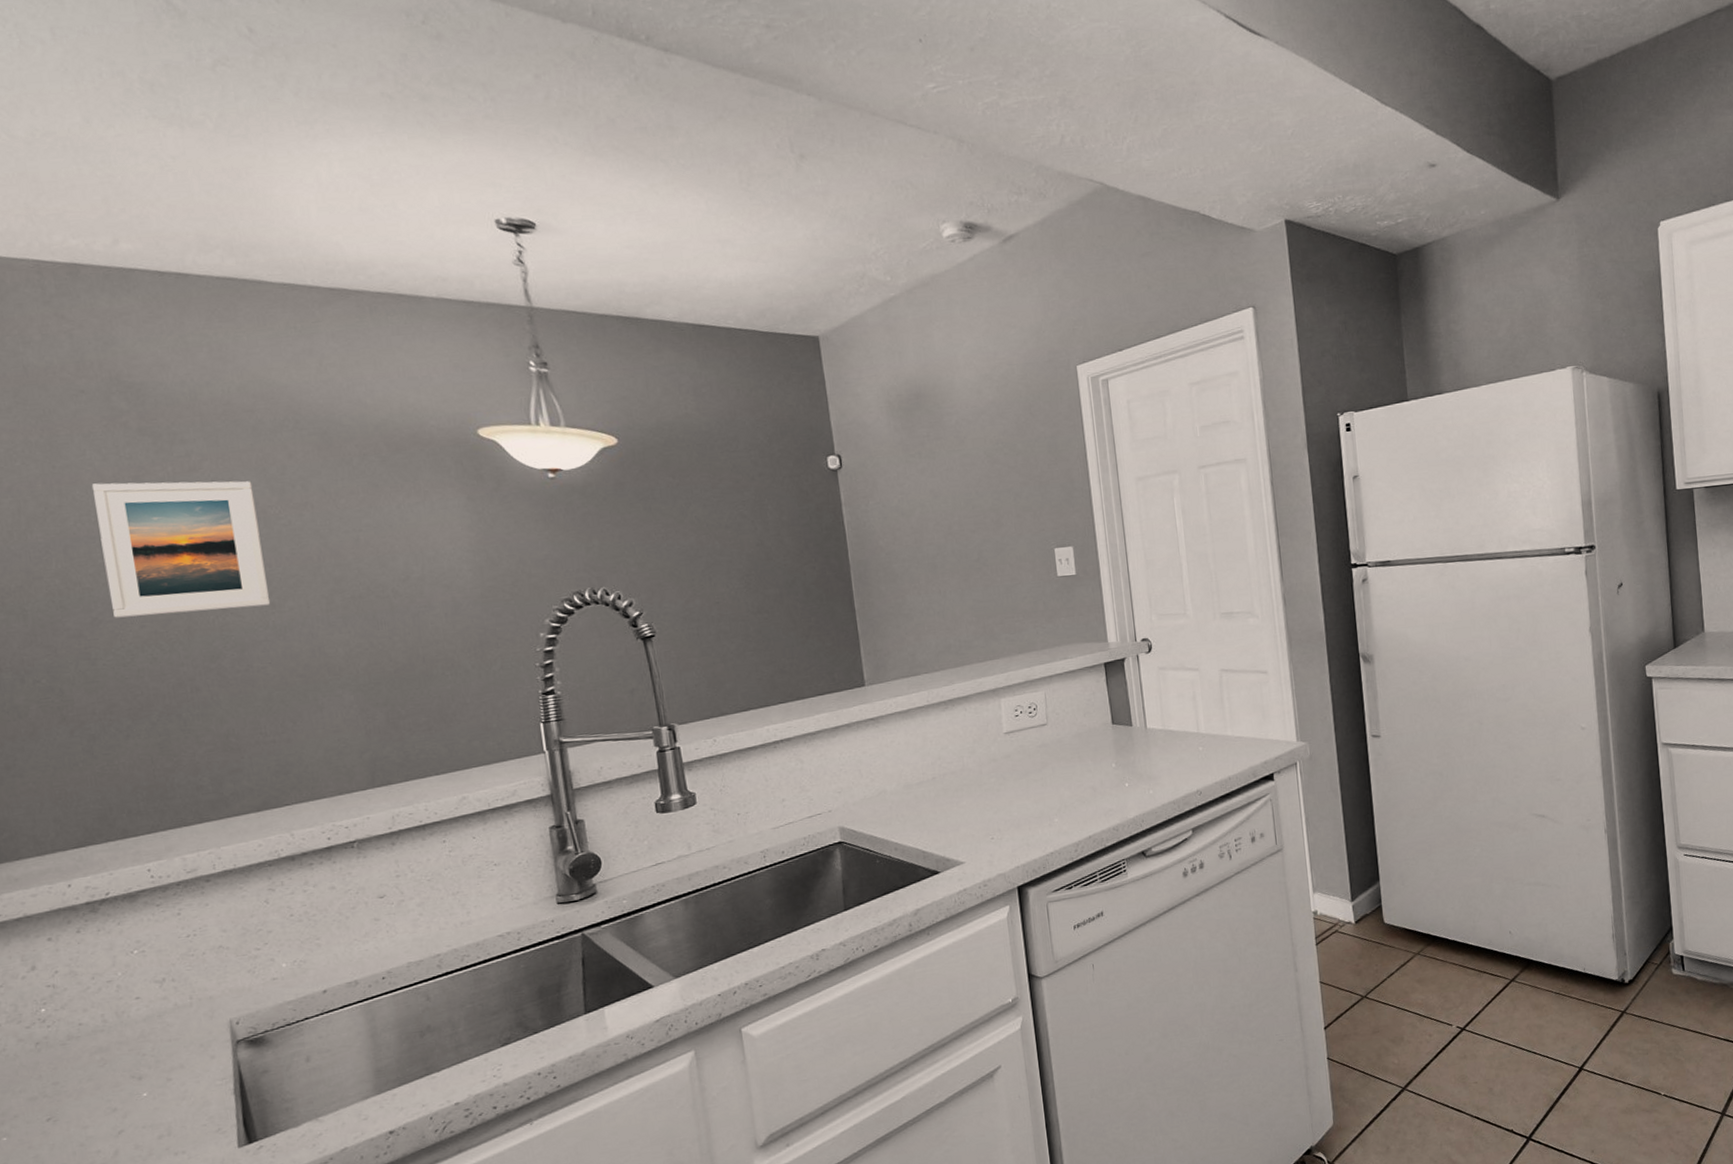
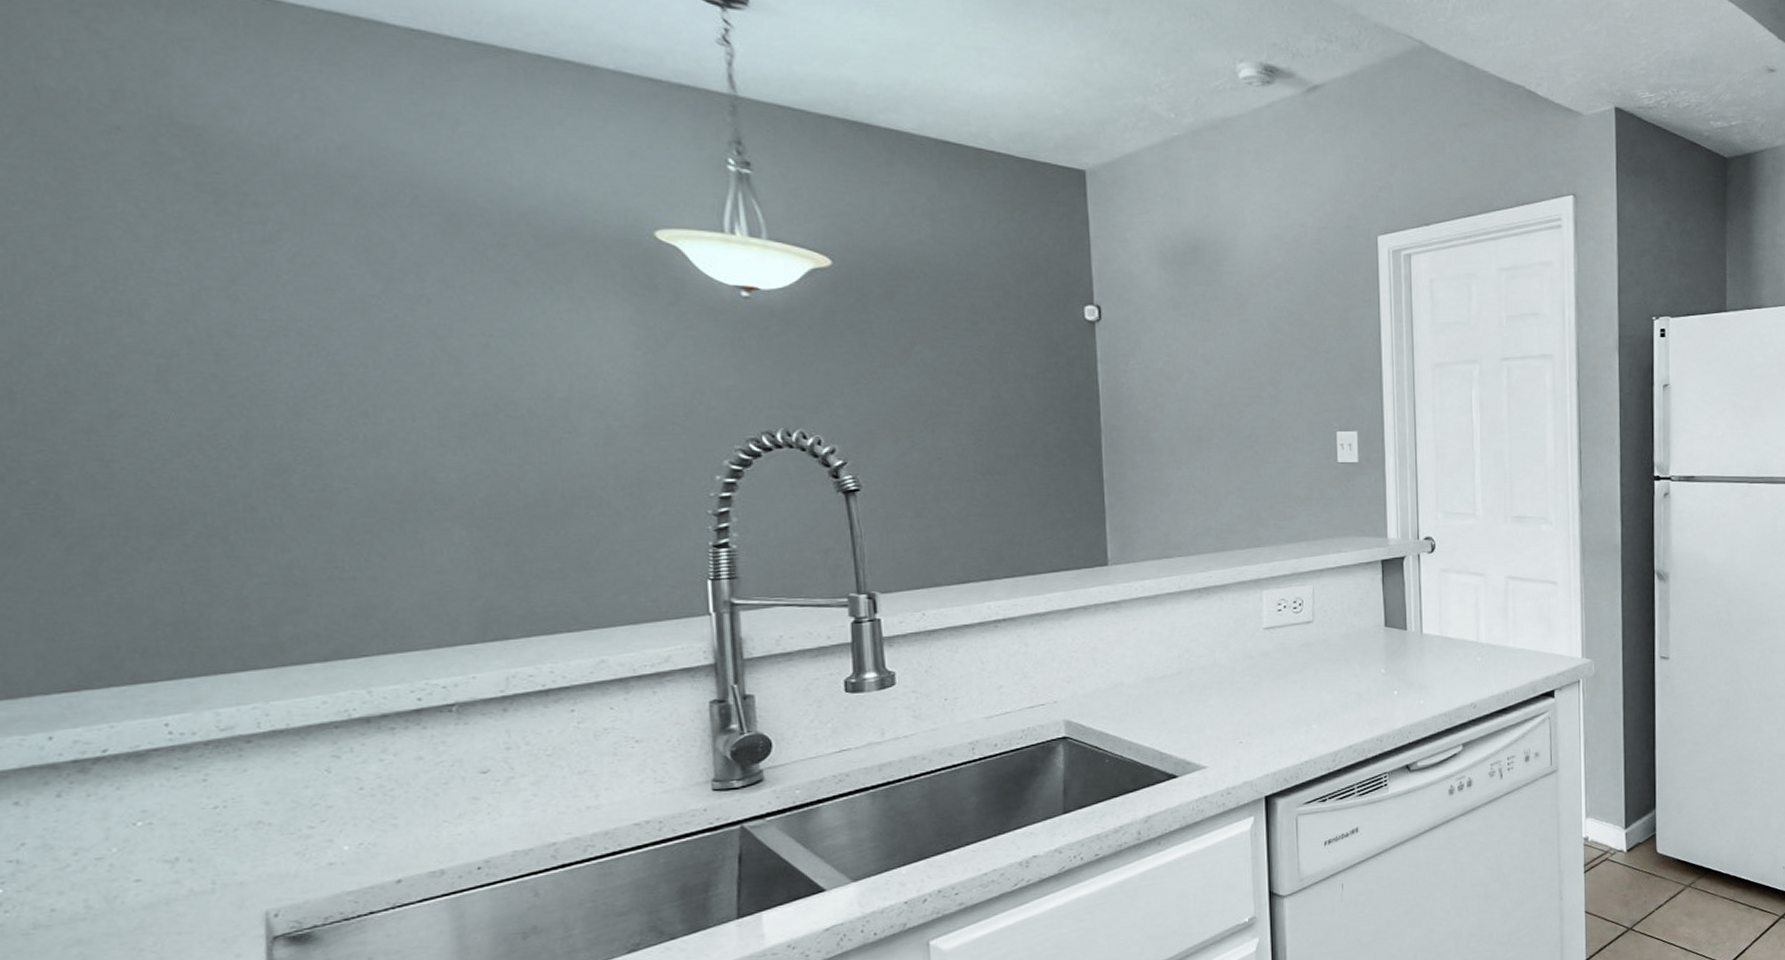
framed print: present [92,481,271,618] -> none [123,244,363,414]

